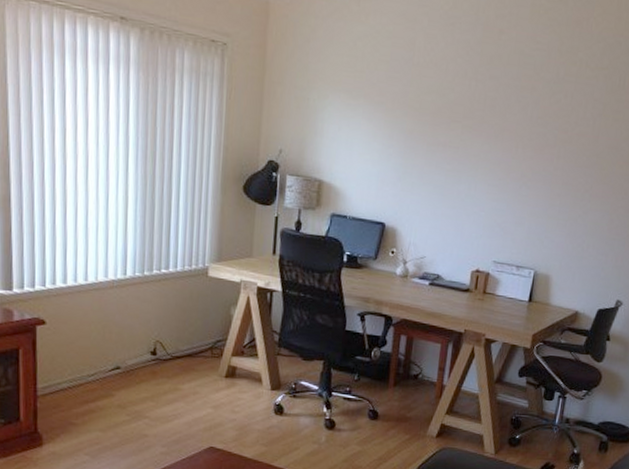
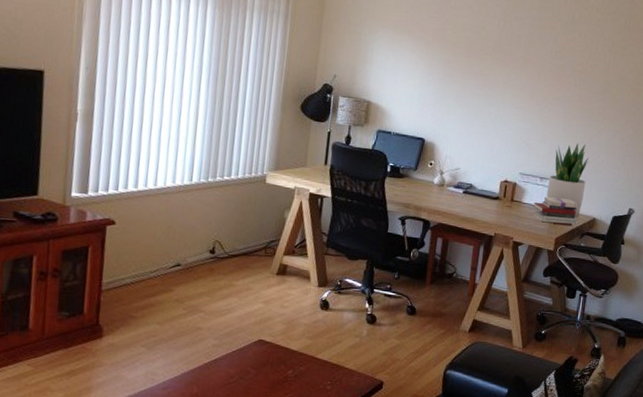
books: none [508,288,558,320] -> present [533,197,577,226]
planter: none [523,226,572,311] -> present [546,144,589,218]

